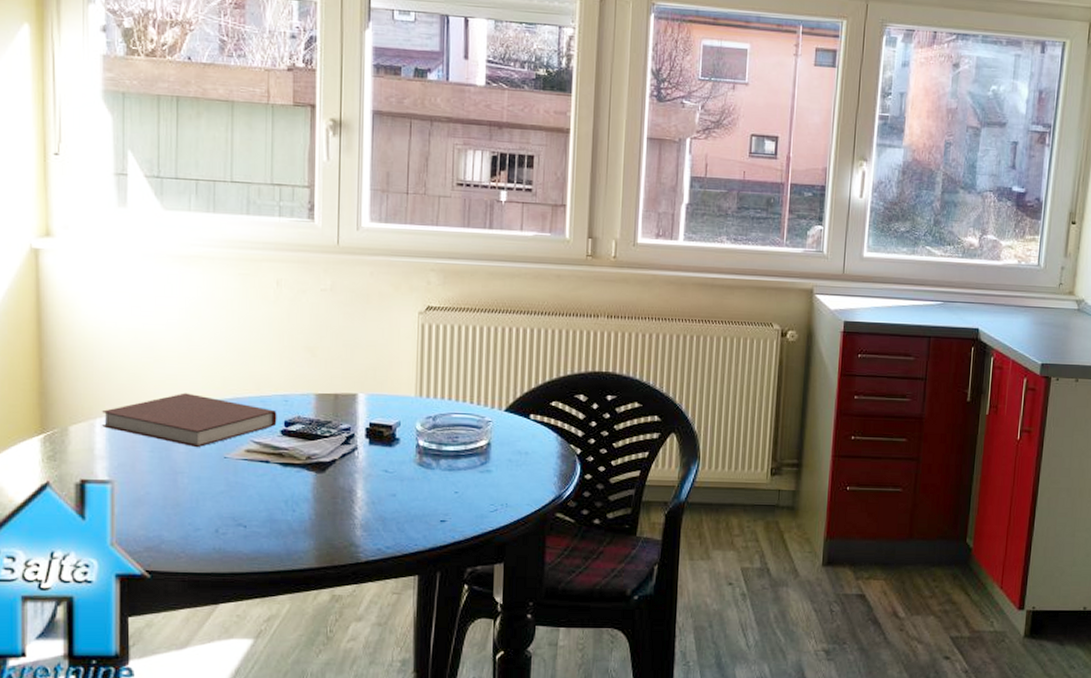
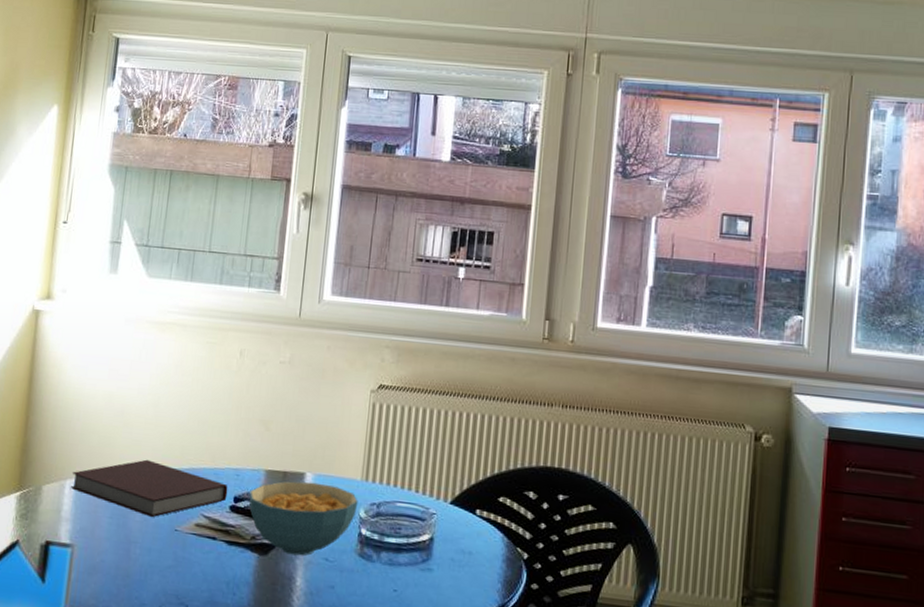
cereal bowl: none [300,401,414,470] -> present [249,481,358,556]

